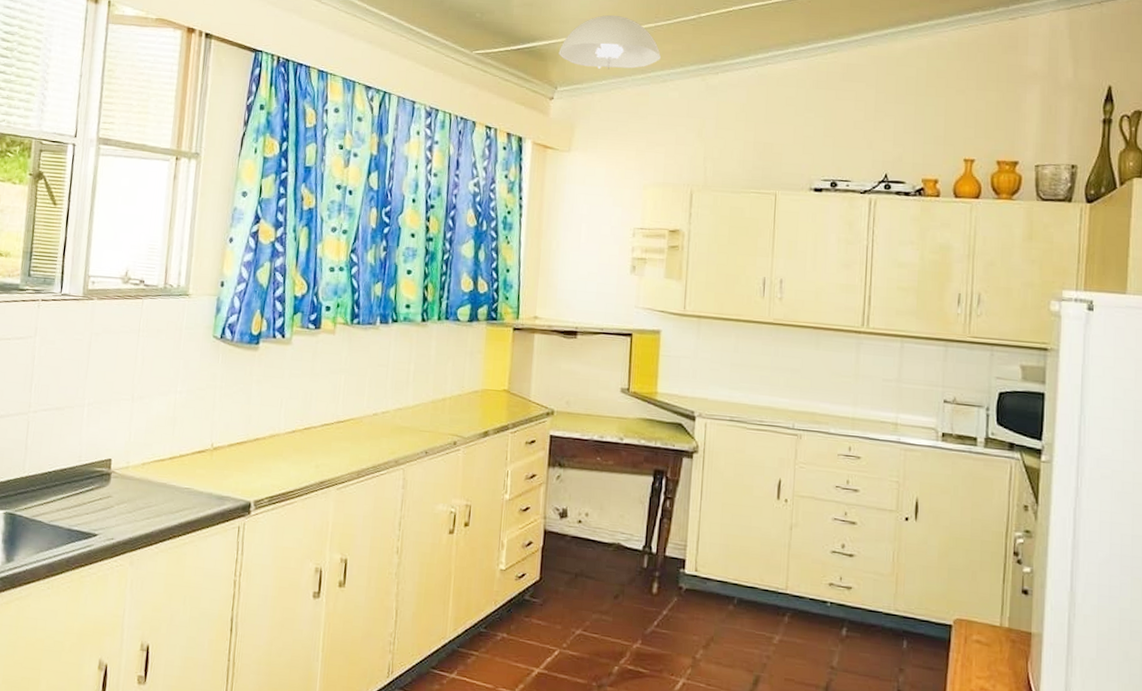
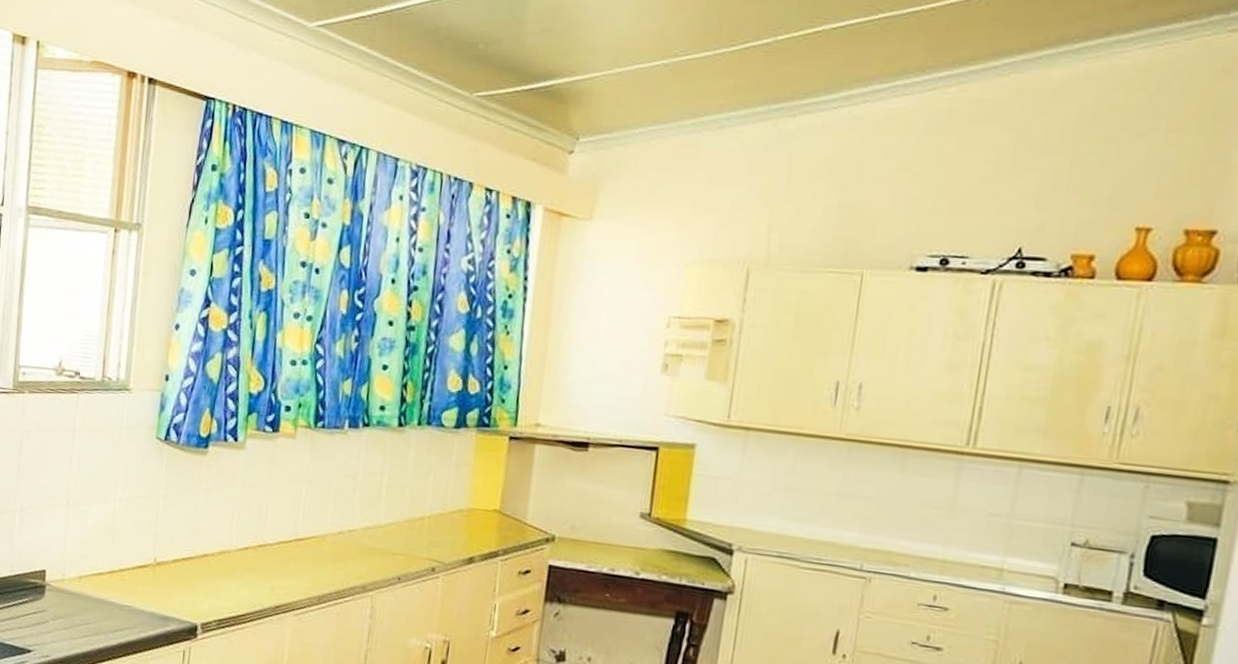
ceiling light: present [558,14,661,69] -> none [583,41,719,113]

